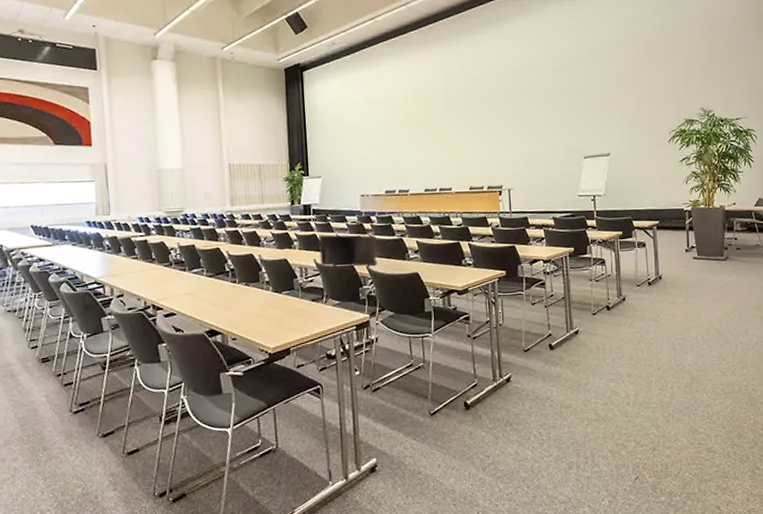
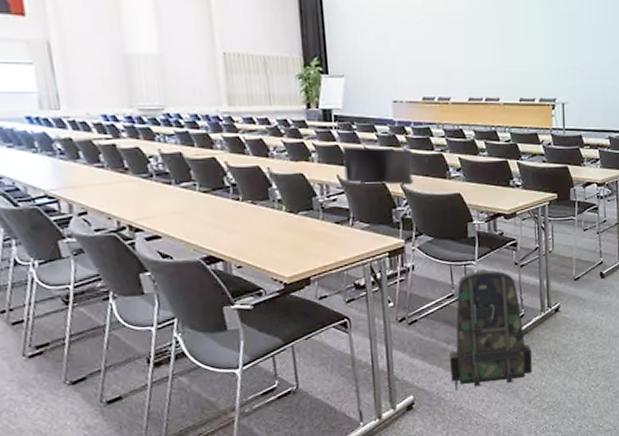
backpack: none [408,341,486,456] -> present [448,269,532,391]

